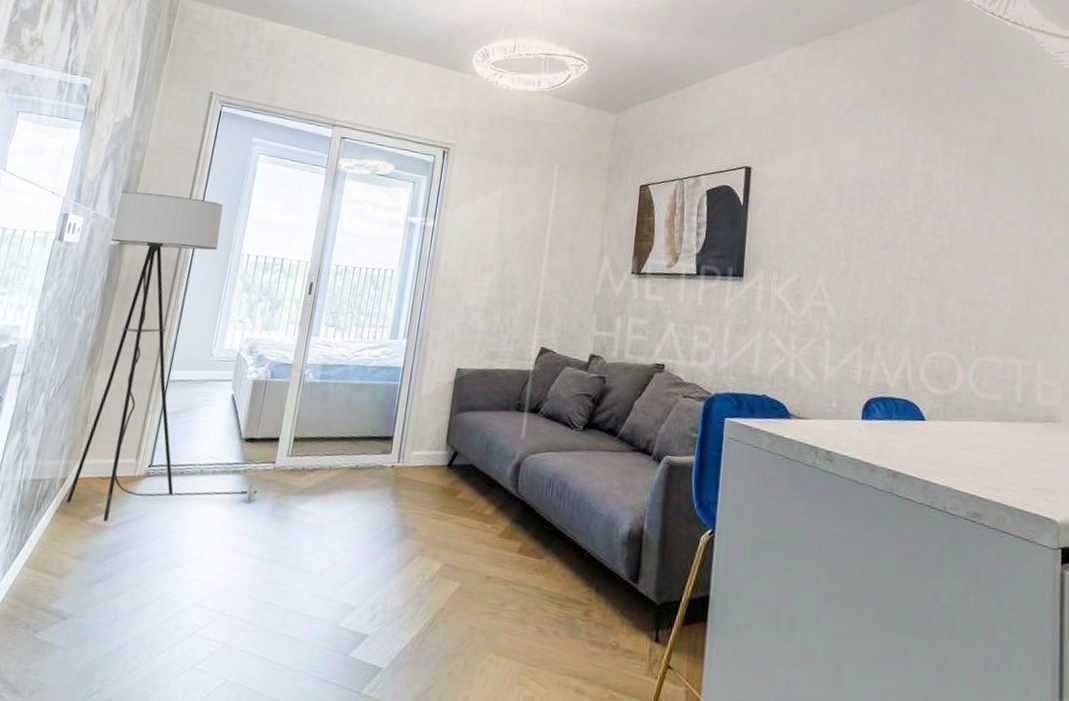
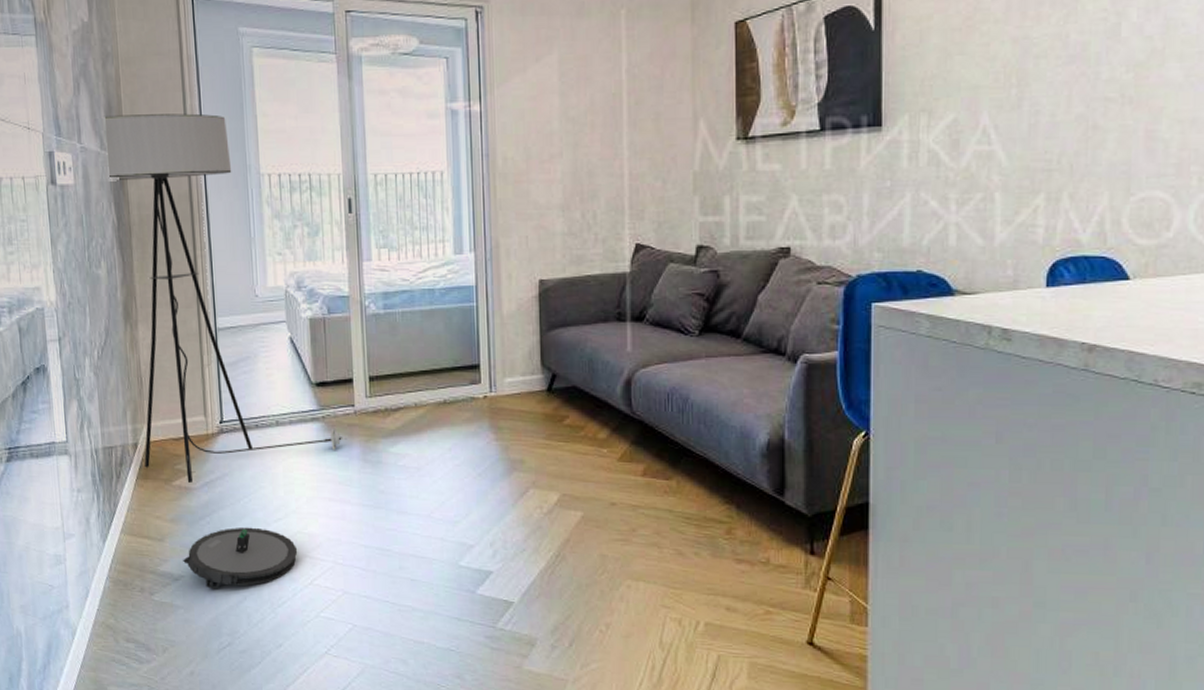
robot vacuum: none [76,569,190,632] -> present [183,527,298,589]

